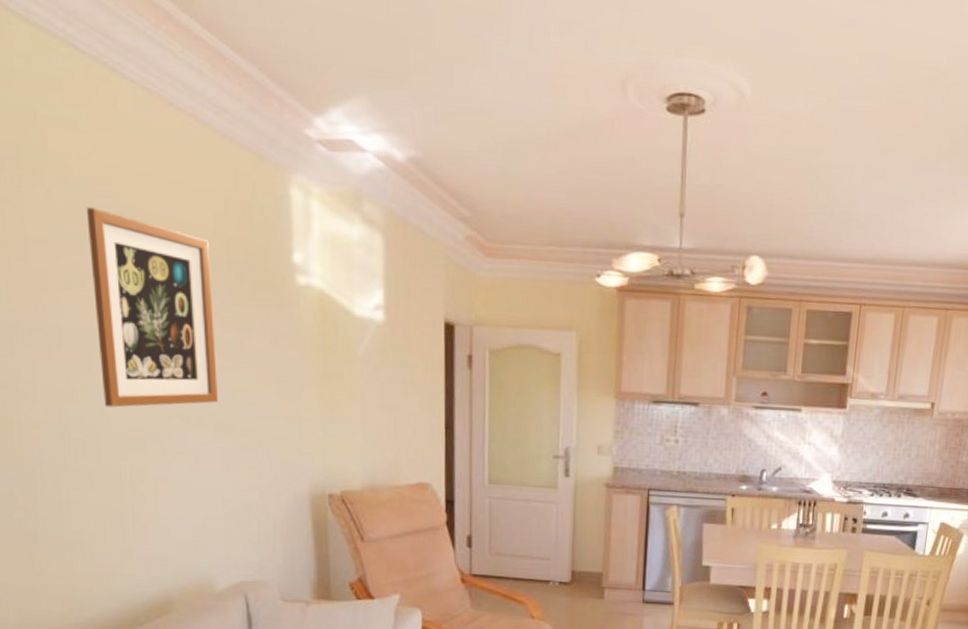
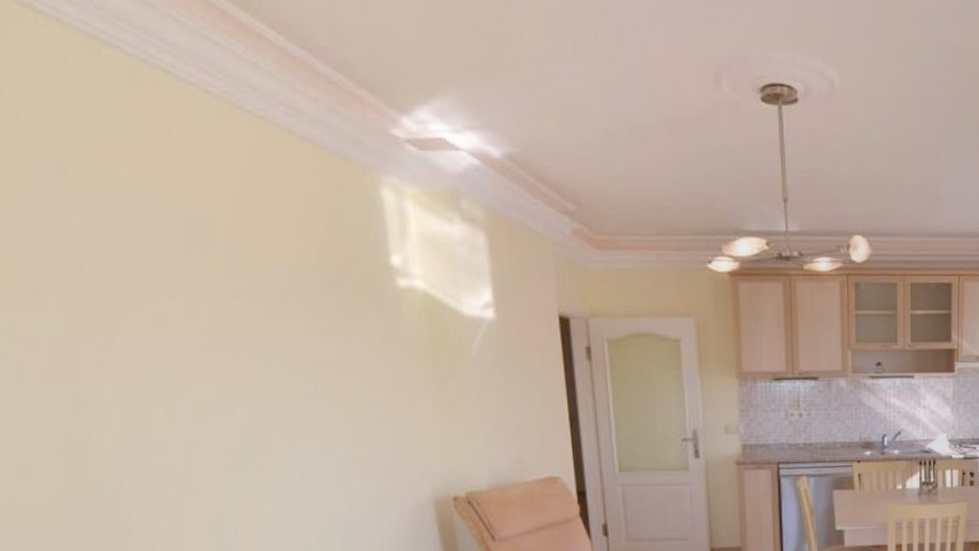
wall art: present [86,207,218,408] -> none [149,218,322,428]

